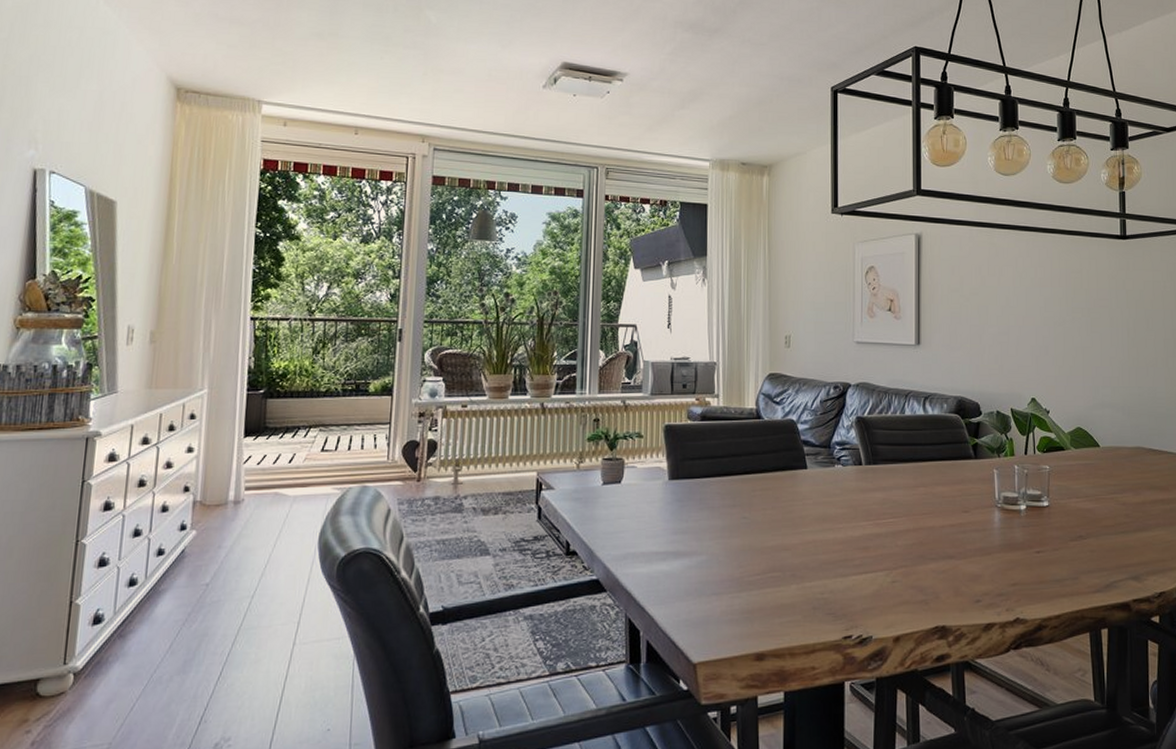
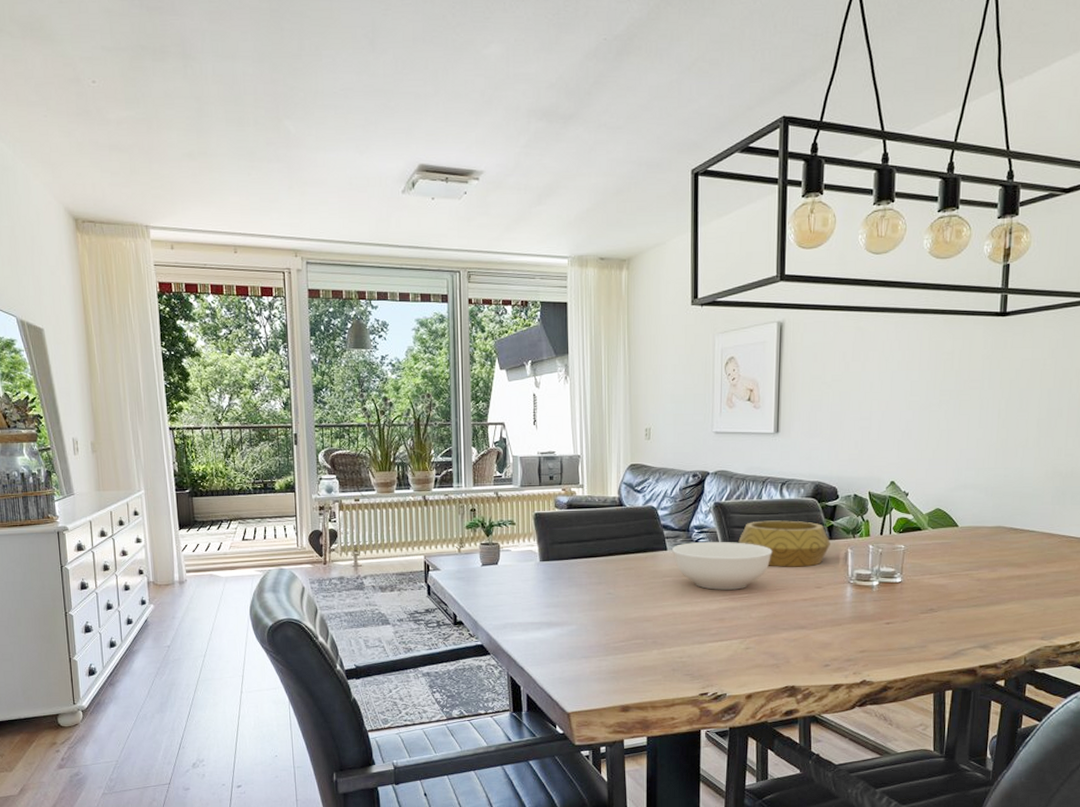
bowl: none [813,459,917,514] -> present [672,541,773,590]
decorative bowl: none [882,437,976,489] -> present [738,520,830,567]

